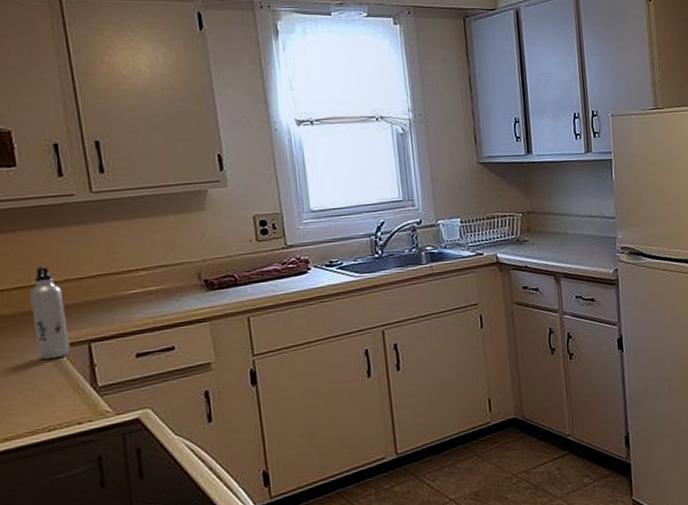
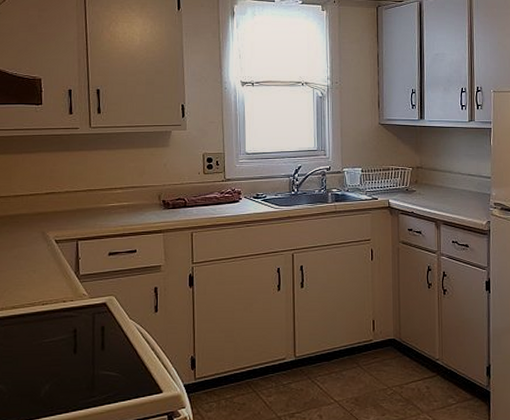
water bottle: present [30,265,70,360] -> none [41,179,64,251]

